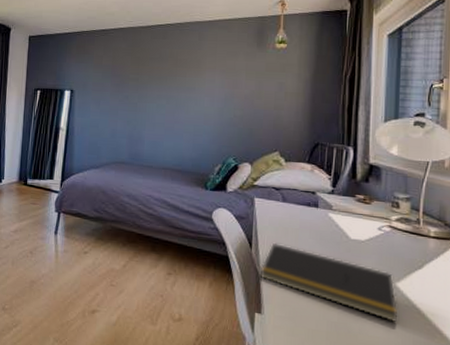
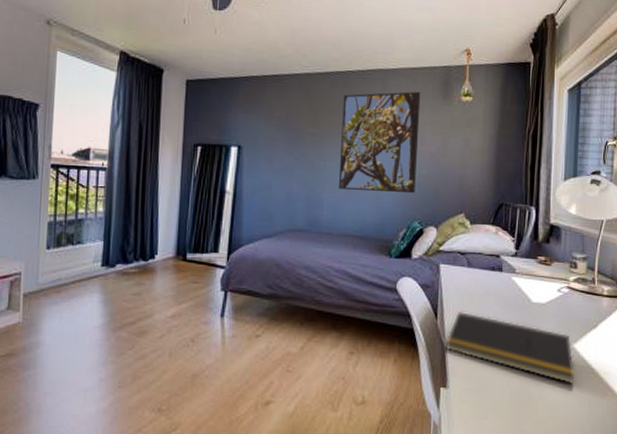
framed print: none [157,40,236,133] -> present [338,91,421,194]

